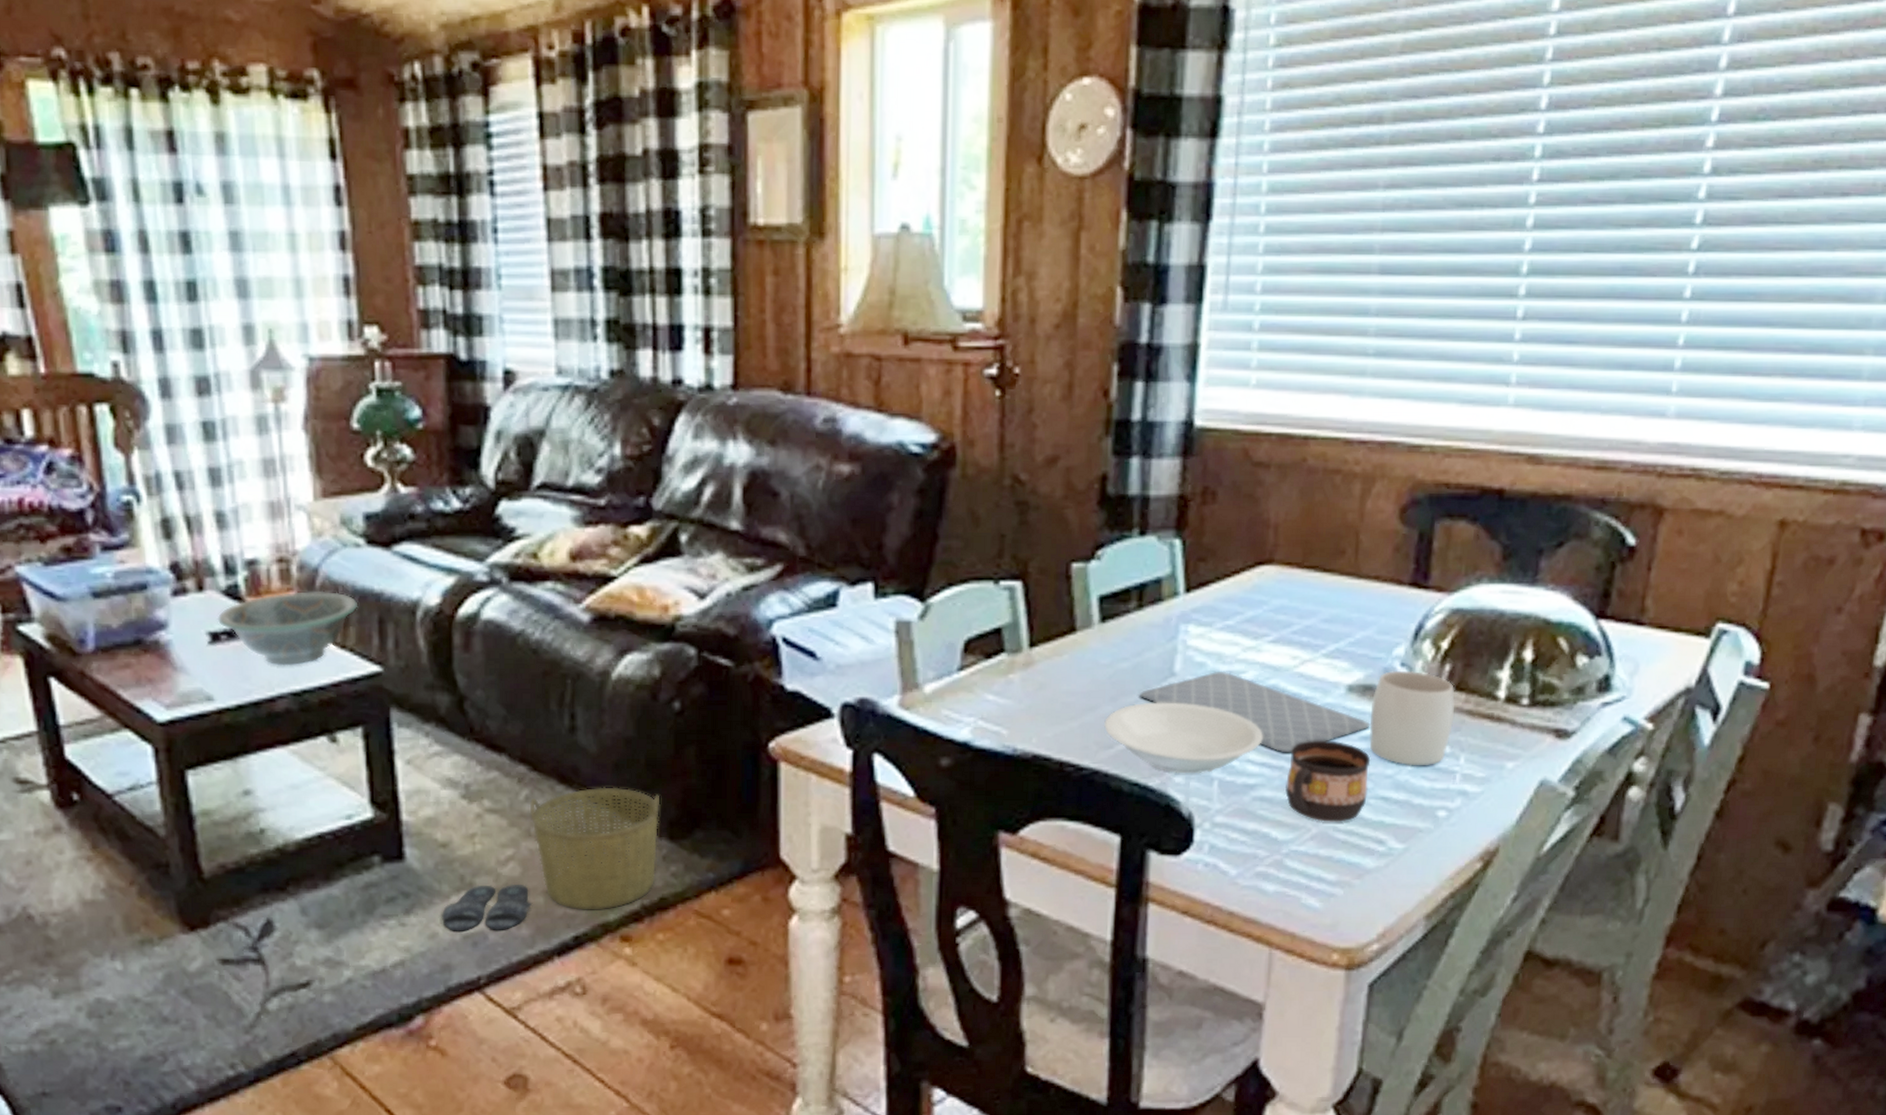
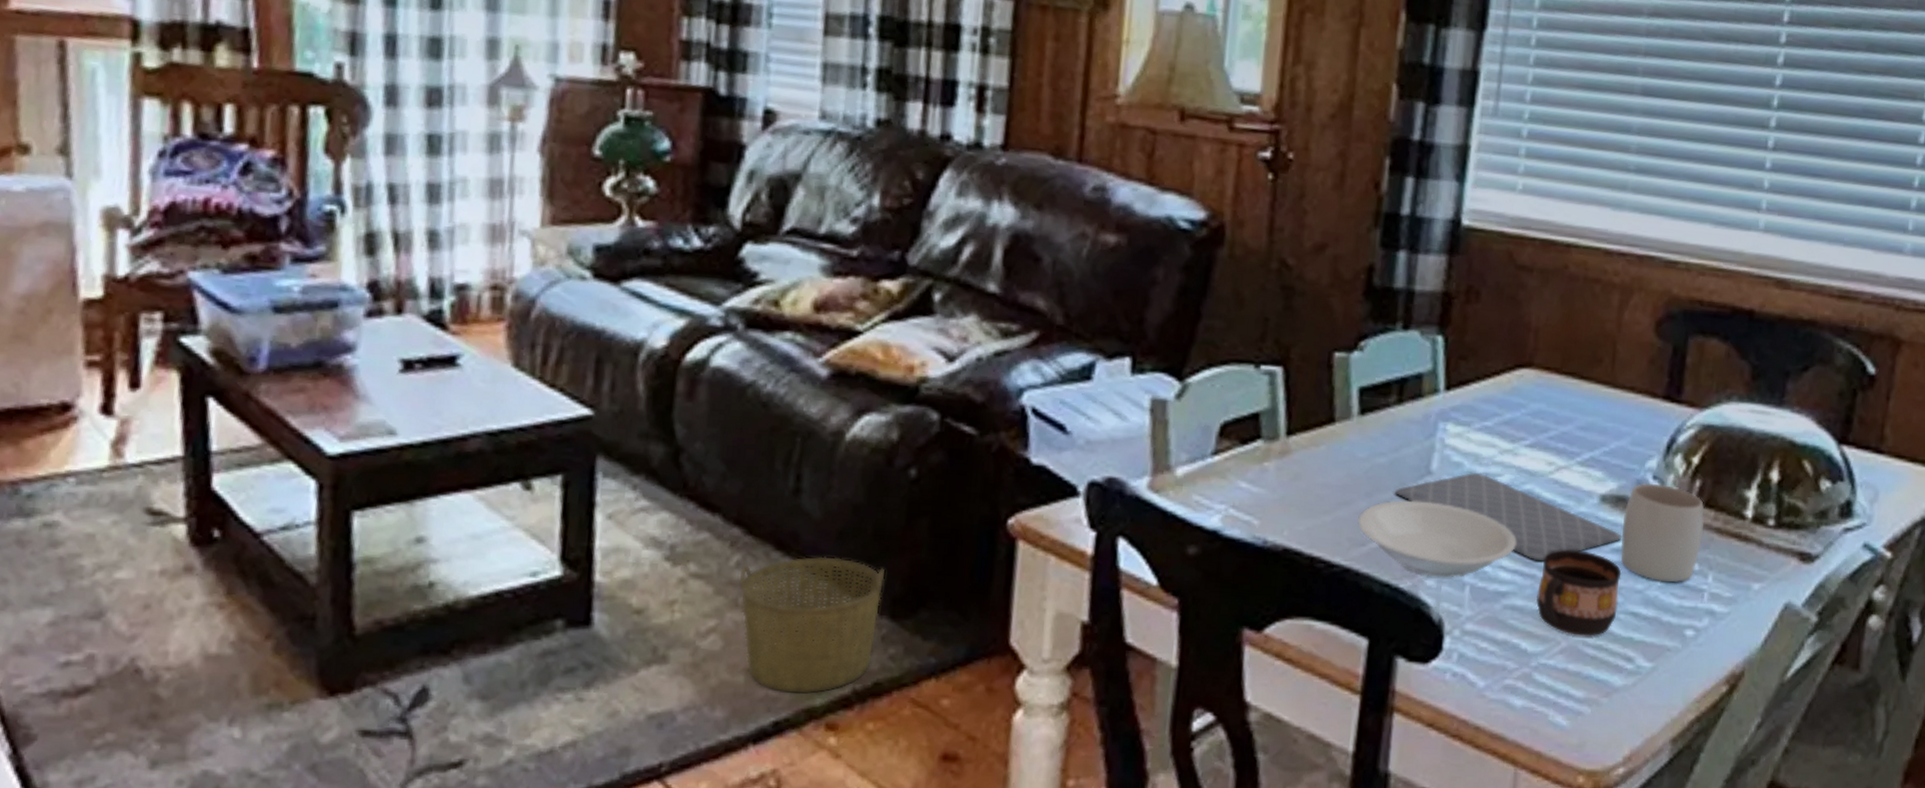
decorative bowl: present [217,591,359,666] -> none [413,322,576,402]
slippers: present [441,885,533,933] -> none [625,658,732,712]

